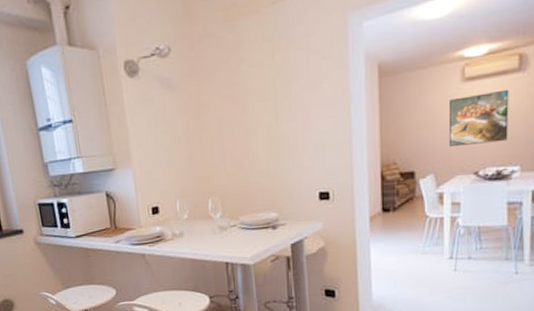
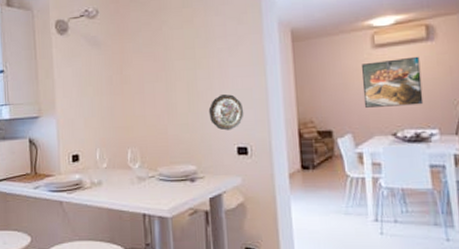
decorative plate: none [290,137,327,176] -> present [208,94,244,131]

